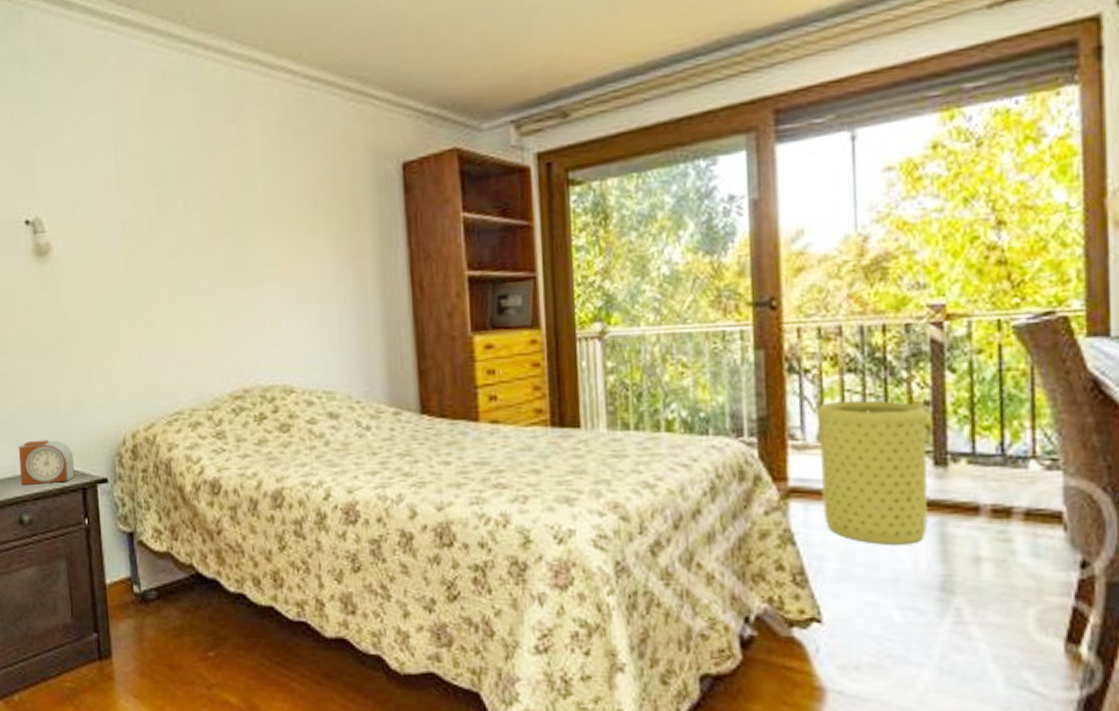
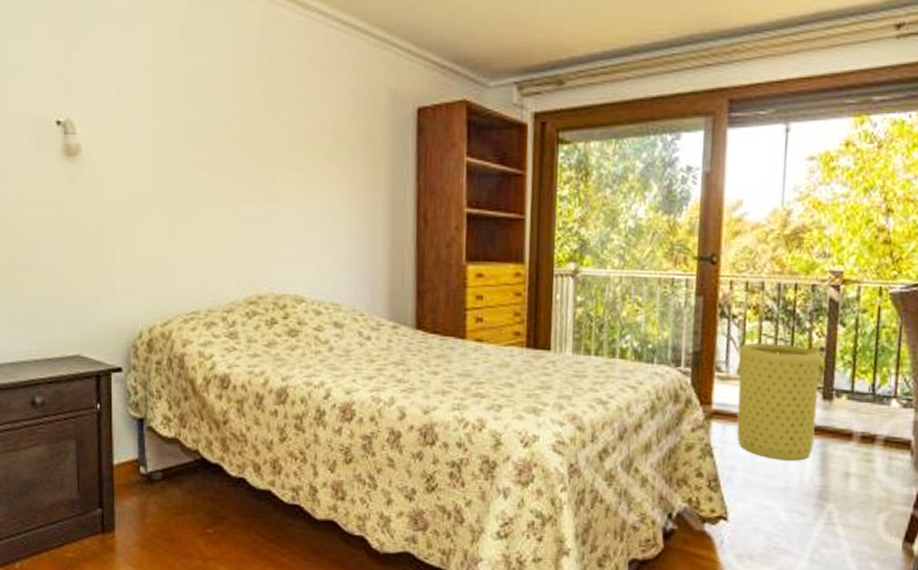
alarm clock: present [18,440,75,485] -> none [34,328,90,370]
picture frame: present [487,279,534,329] -> none [479,220,522,261]

